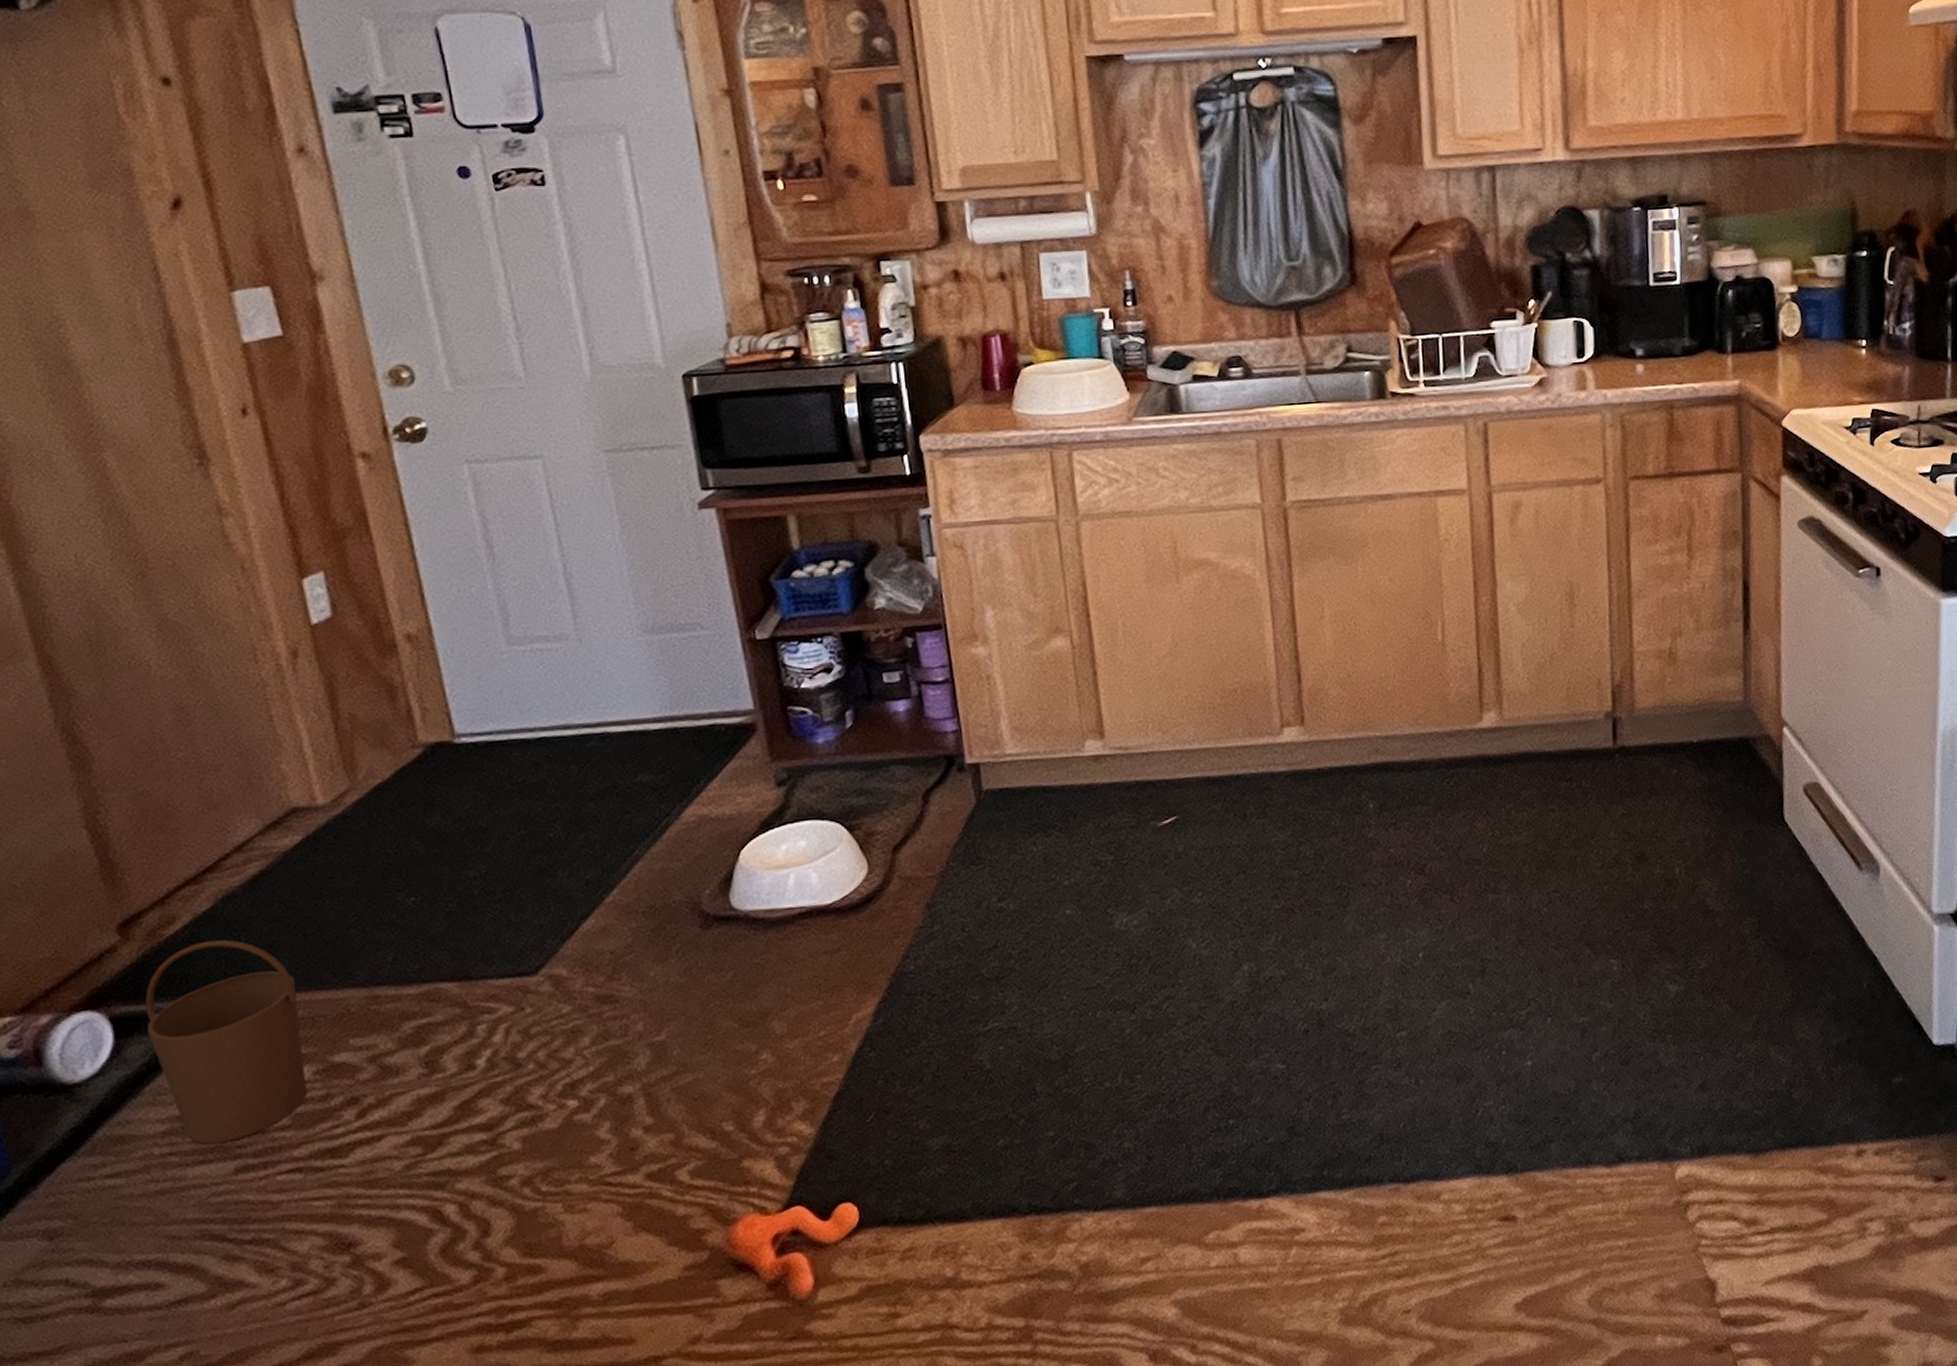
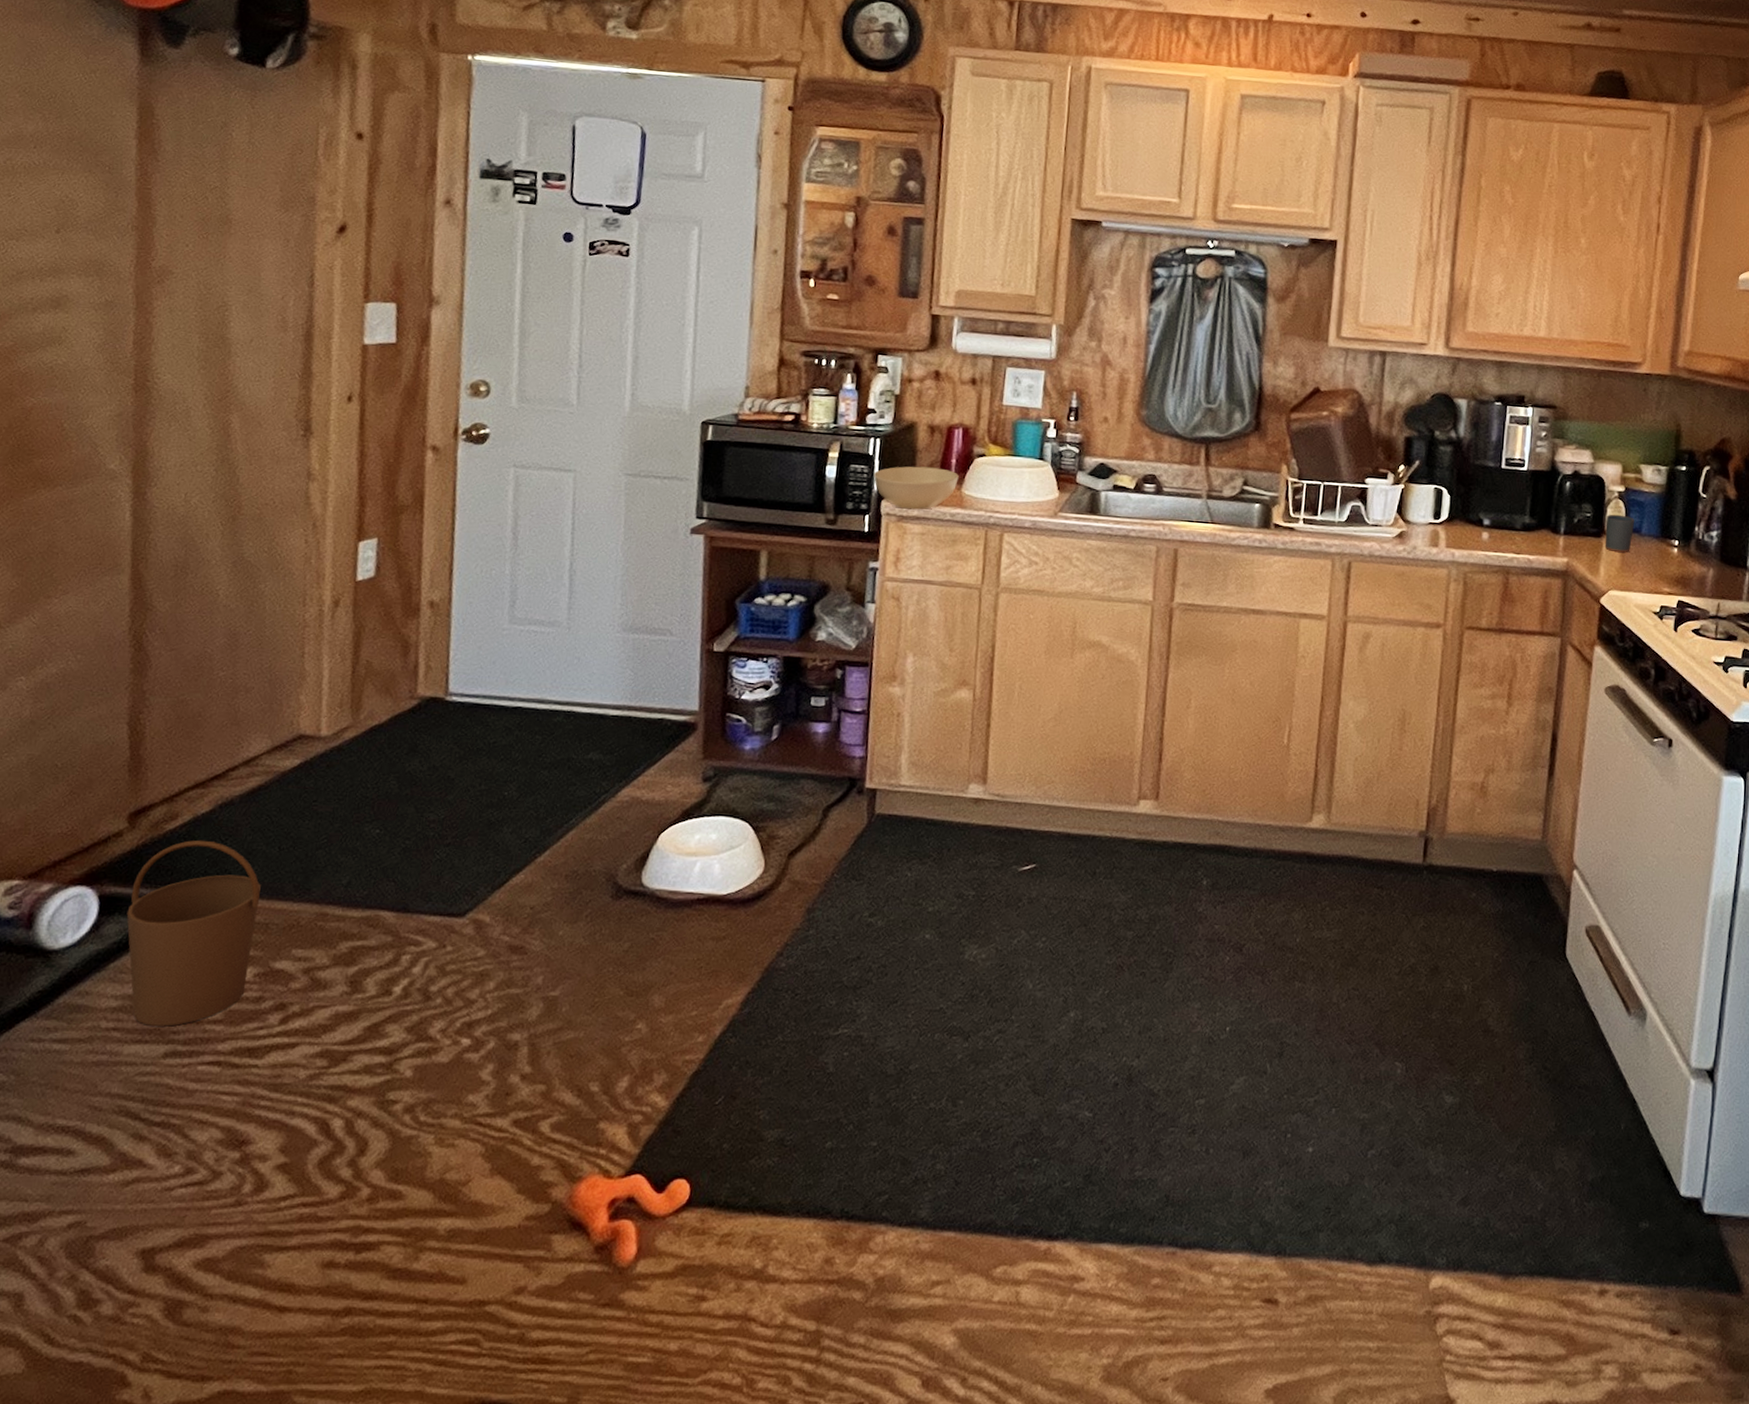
bowl: none [903,386,1007,442] -> present [873,466,959,510]
mug: none [1779,319,1813,364] -> present [1605,514,1635,552]

